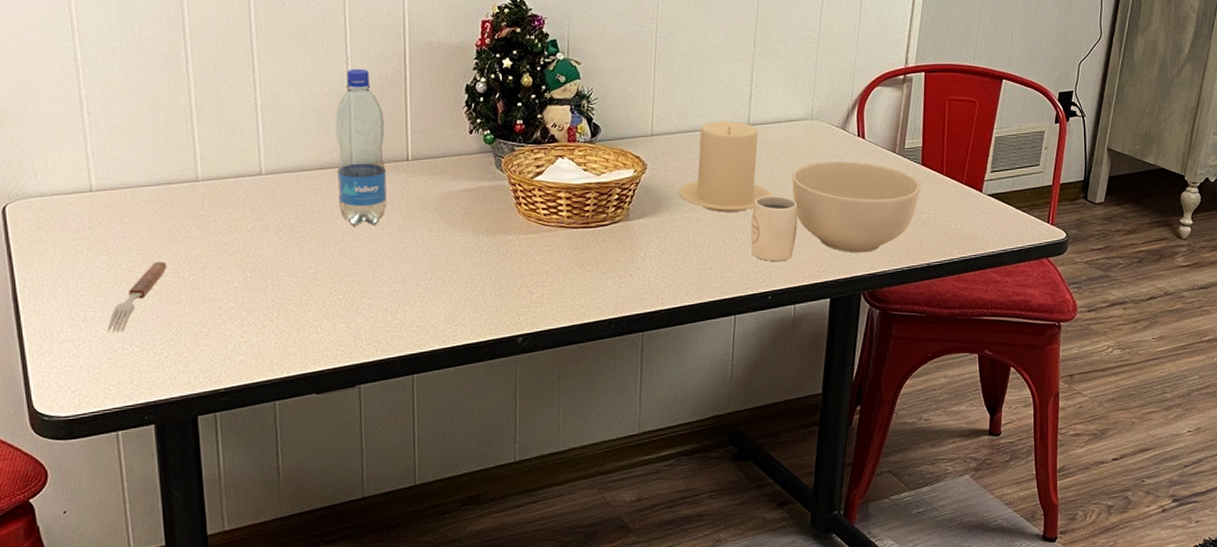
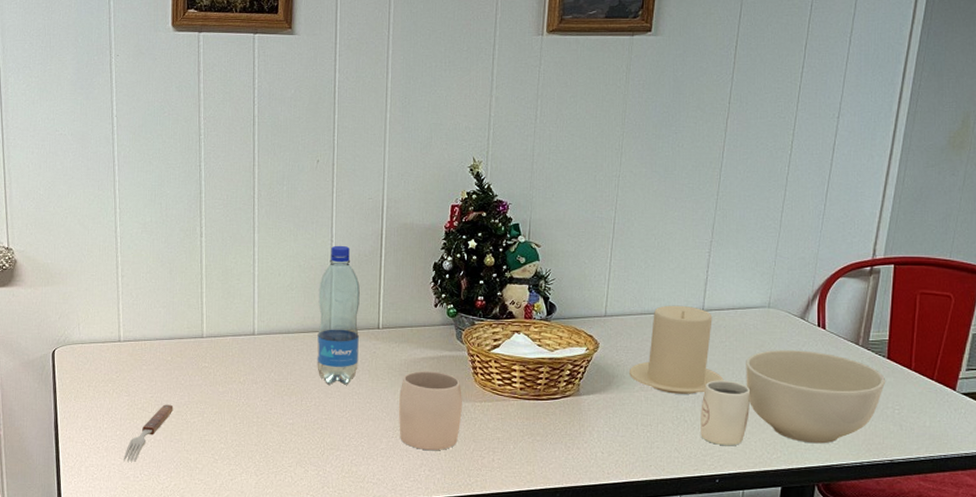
mug: none [435,204,506,290] -> present [398,371,462,450]

